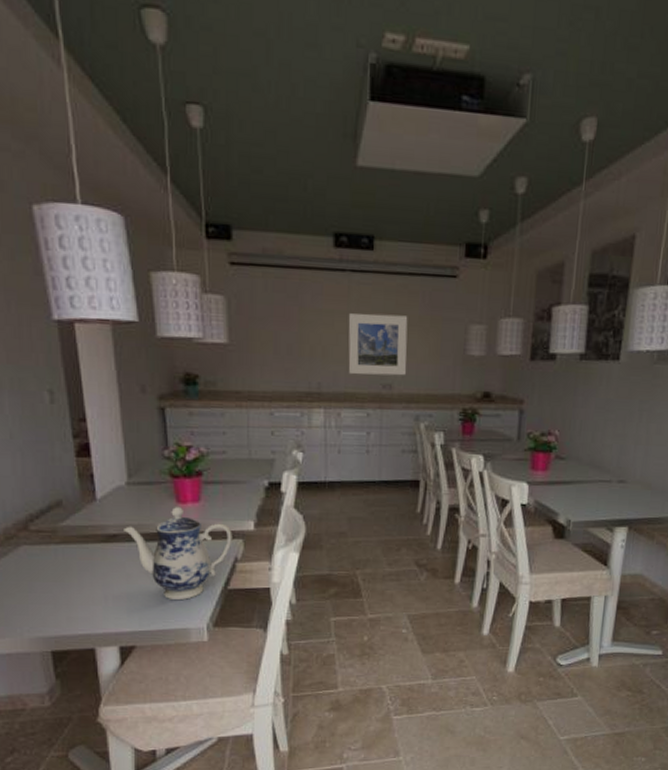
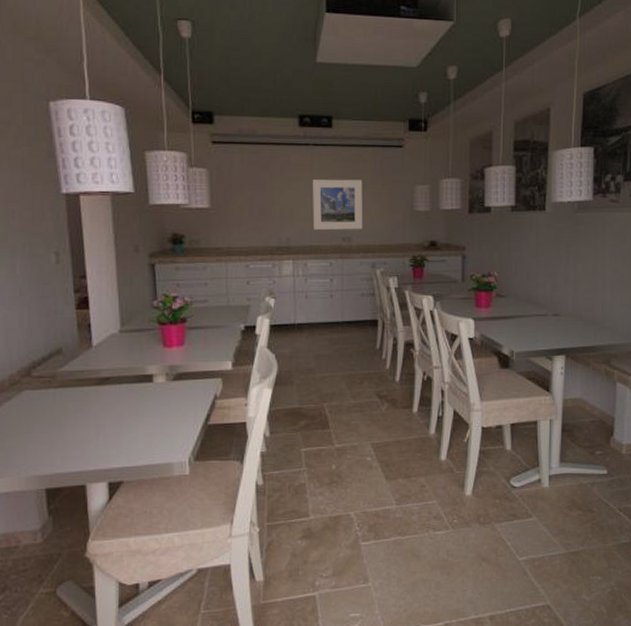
teapot: present [124,507,232,600] -> none [116,351,212,436]

